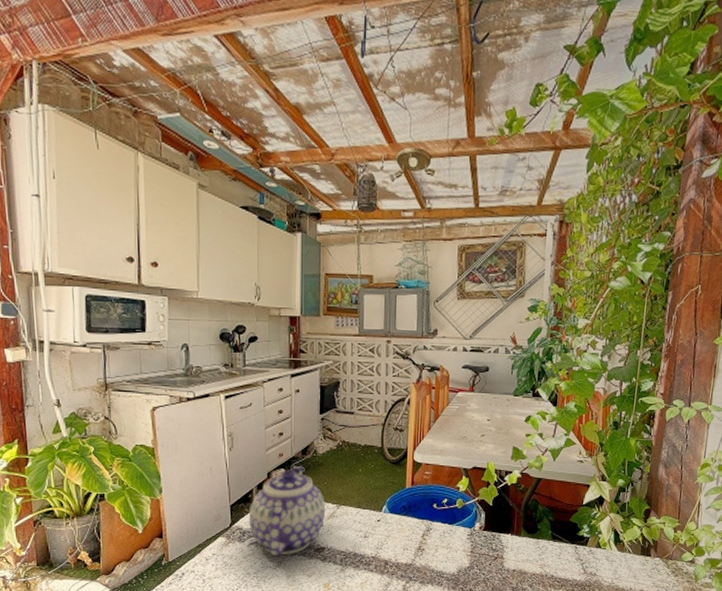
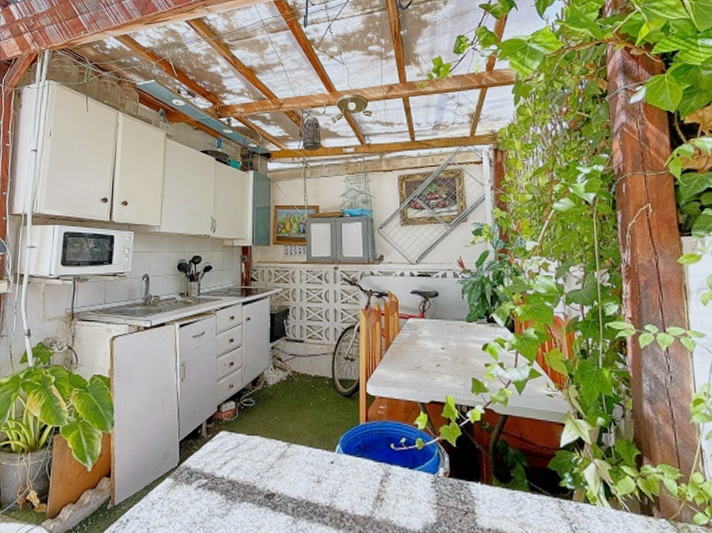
teapot: present [248,465,325,557] -> none [197,397,275,503]

